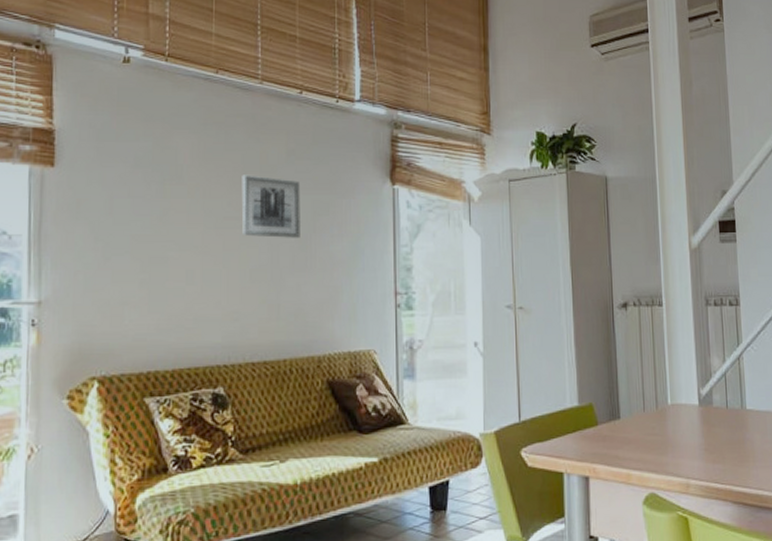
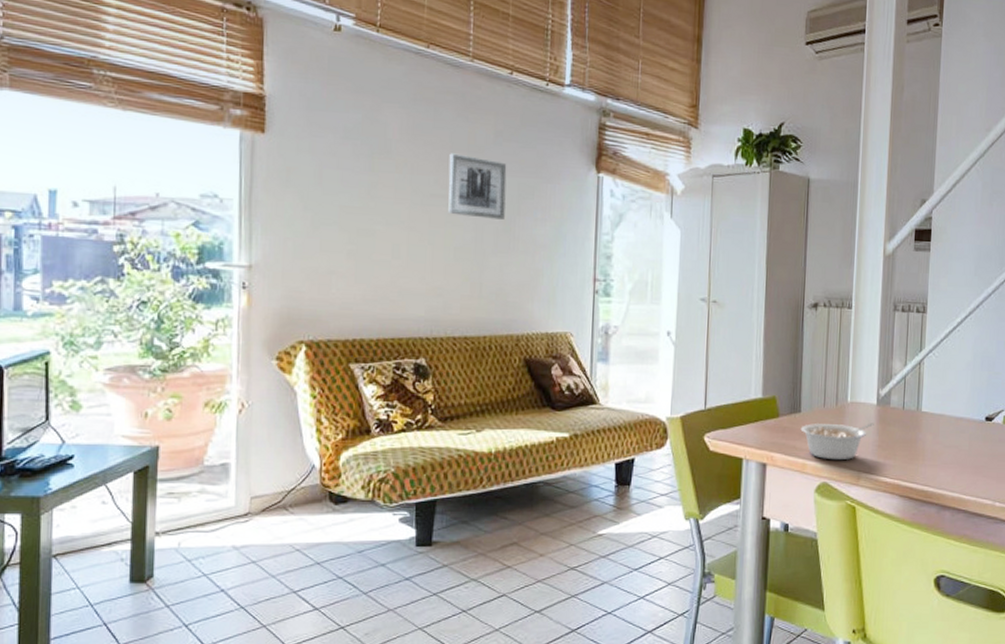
legume: none [621,425,698,468] -> present [800,422,874,461]

